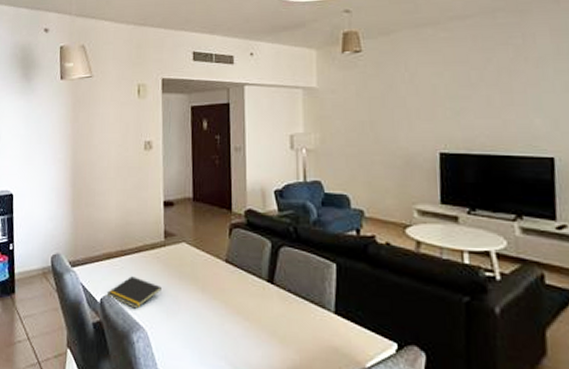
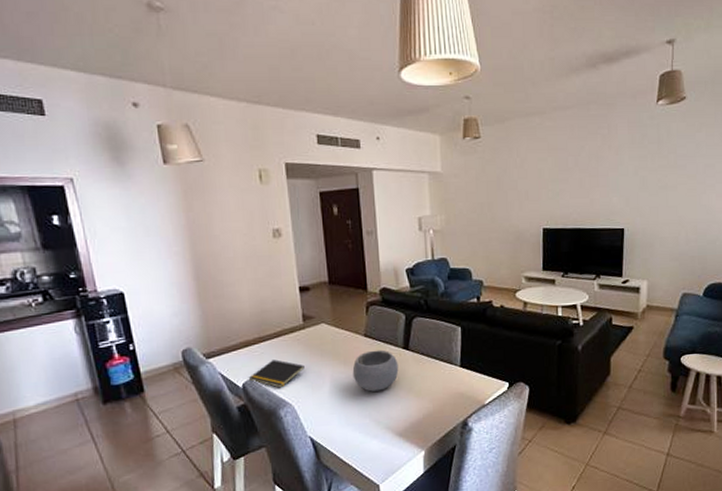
bowl: none [210,279,261,329] -> present [352,350,399,392]

